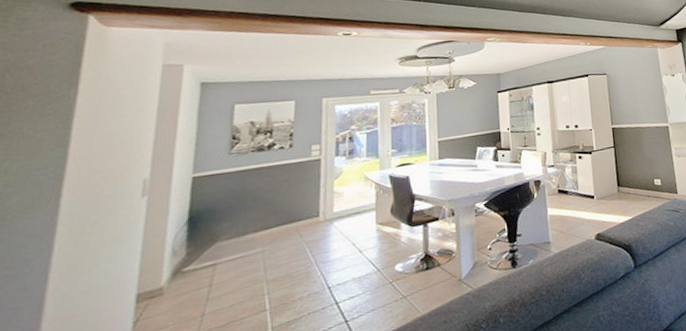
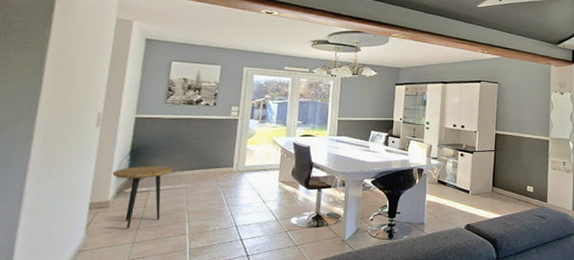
side table: none [166,230,244,318] -> present [112,166,173,229]

